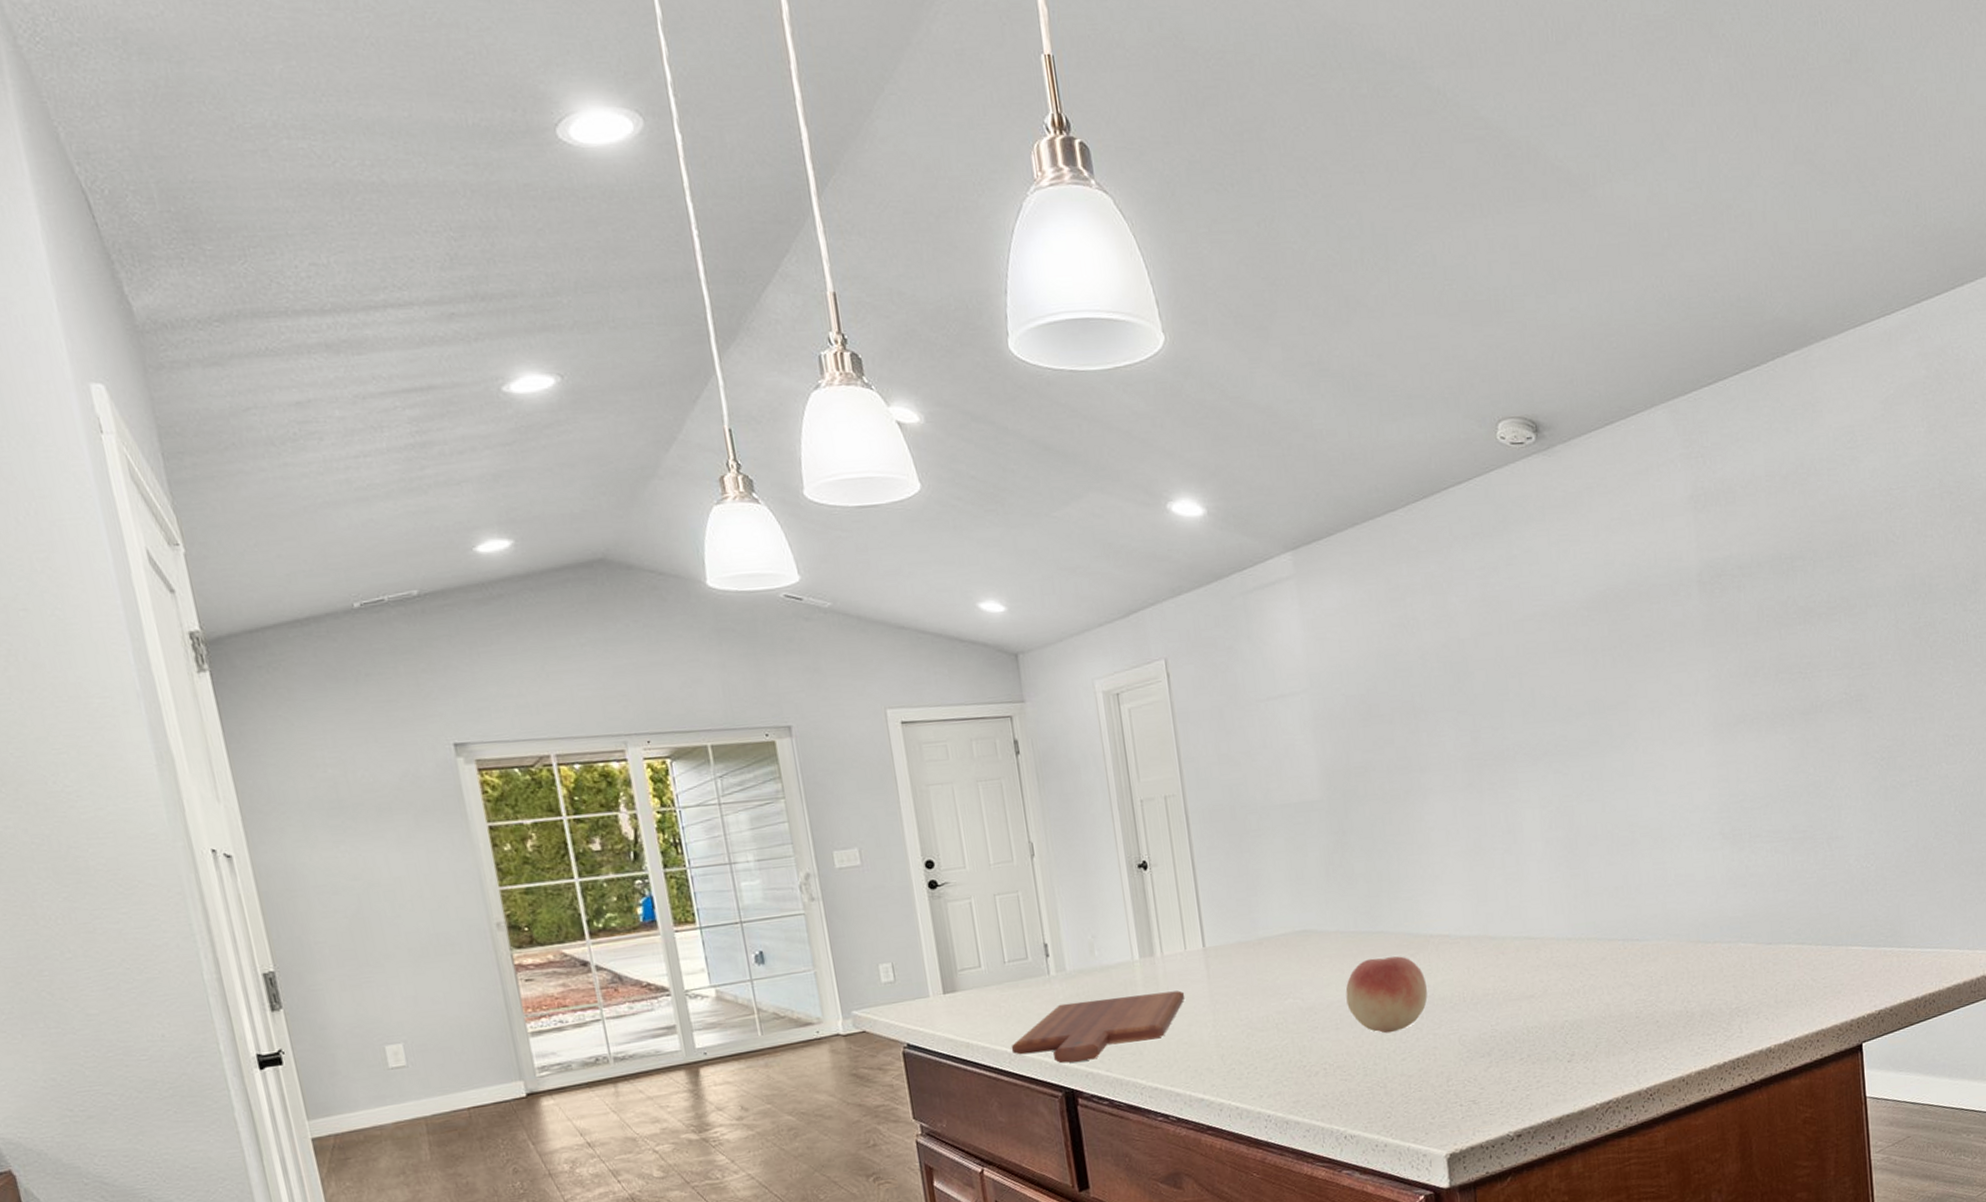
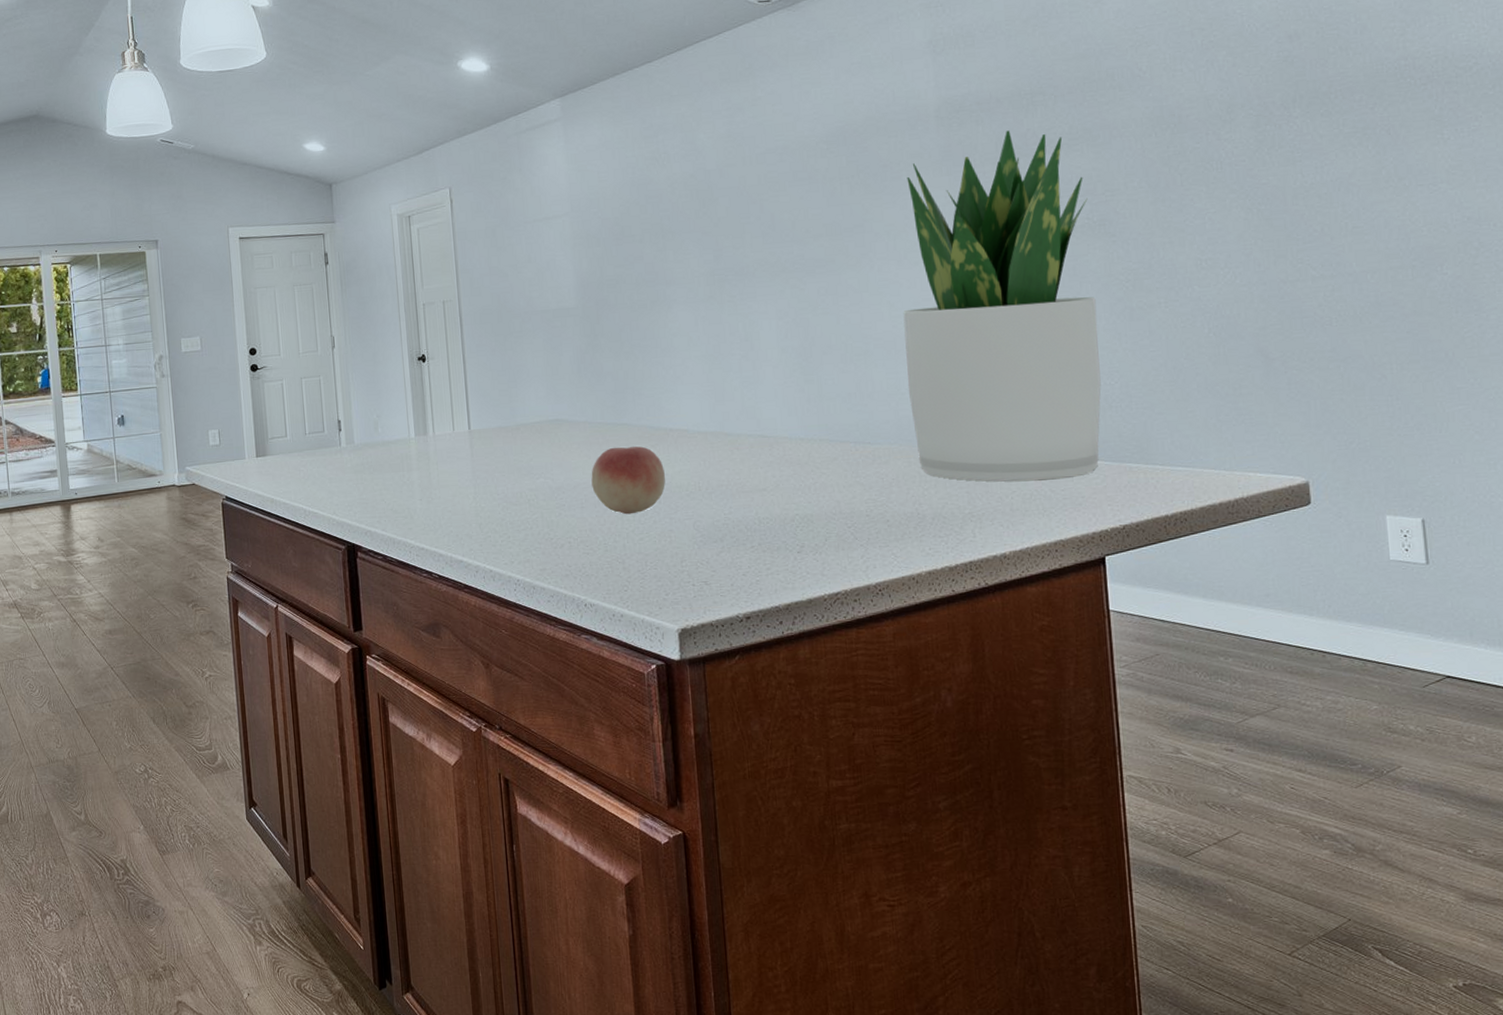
cutting board: present [1011,991,1185,1064] -> none [306,466,452,522]
planter: none [1669,598,1859,975] -> present [903,130,1101,482]

